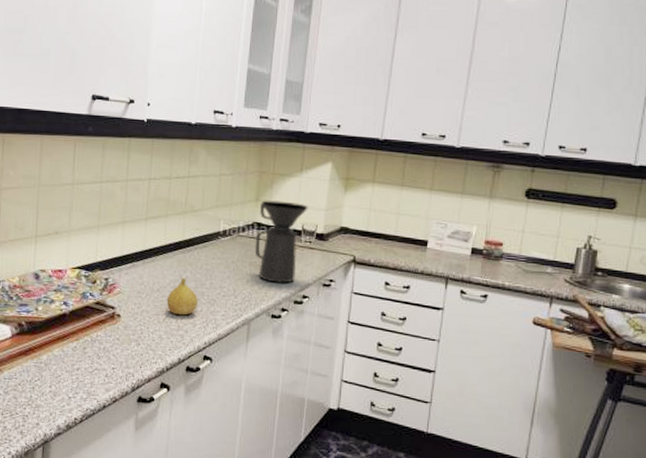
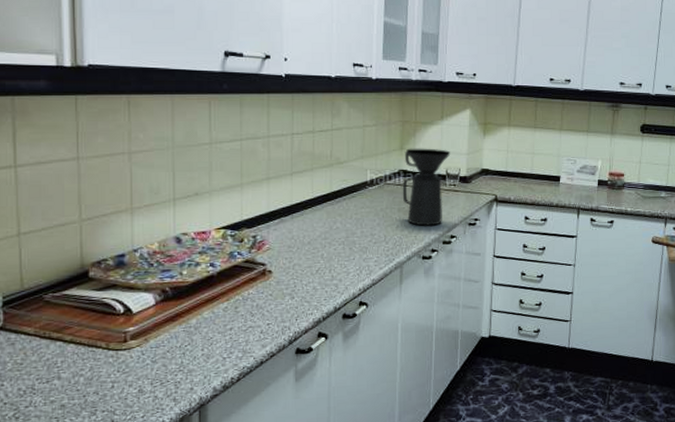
fruit: present [166,277,199,316] -> none [318,229,351,265]

